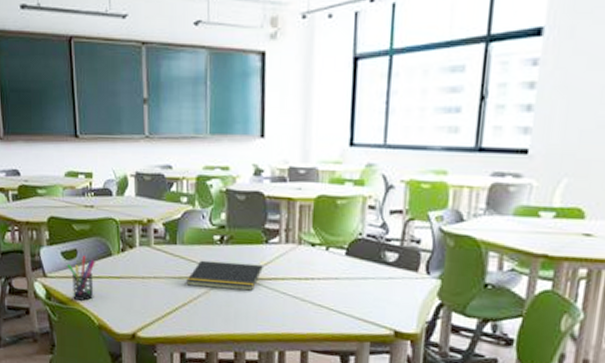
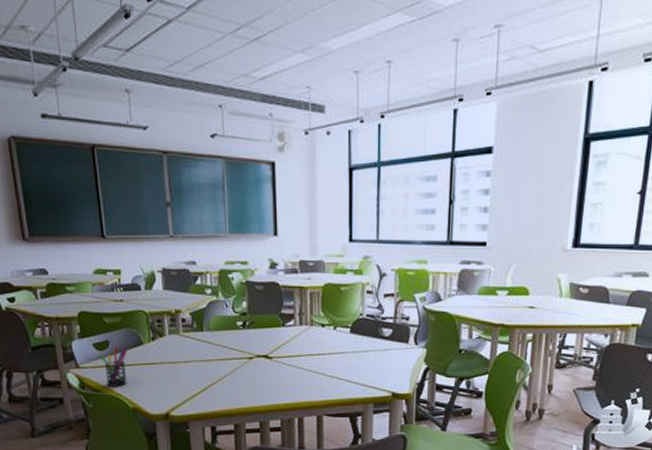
notepad: present [186,260,263,291] -> none [214,344,281,368]

